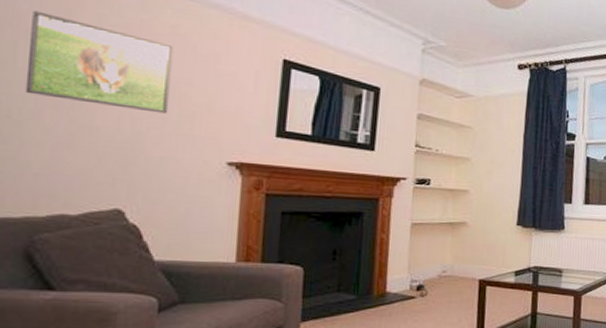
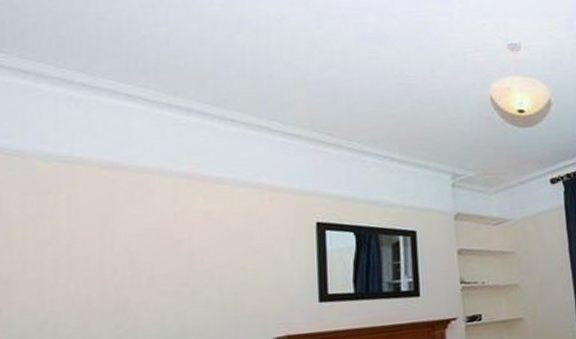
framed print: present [25,10,174,114] -> none [69,224,210,308]

